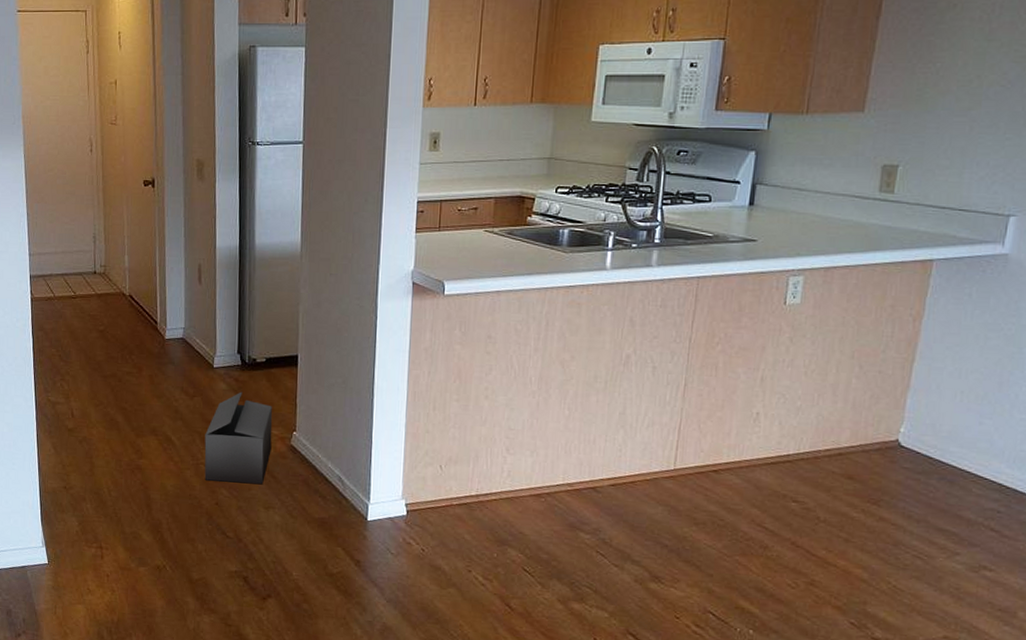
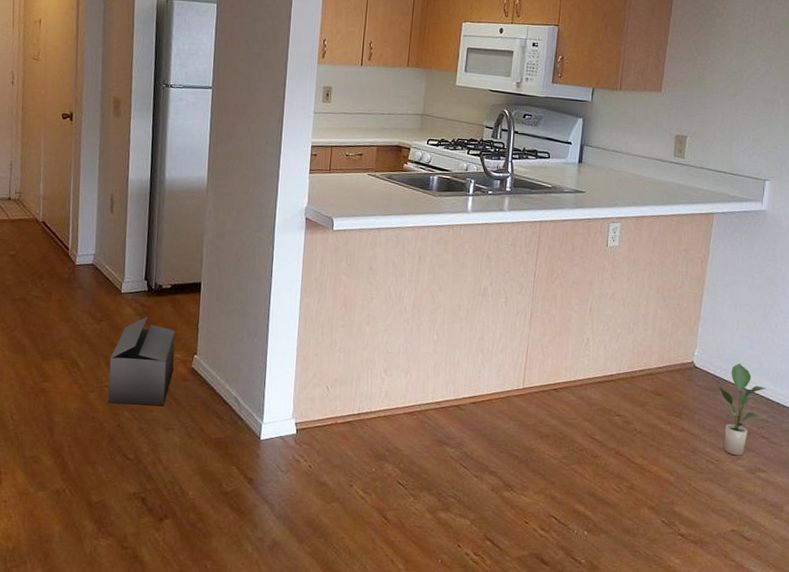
potted plant: none [932,441,999,552] -> present [718,362,766,456]

